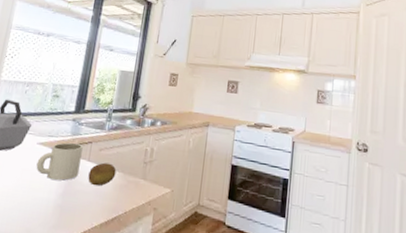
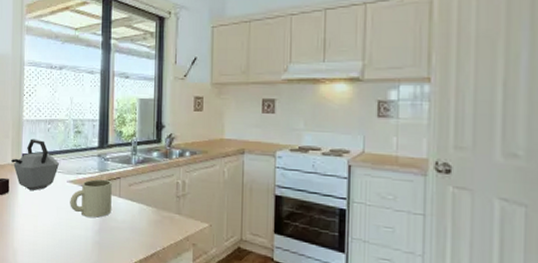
fruit: present [88,162,117,187] -> none [121,198,149,223]

